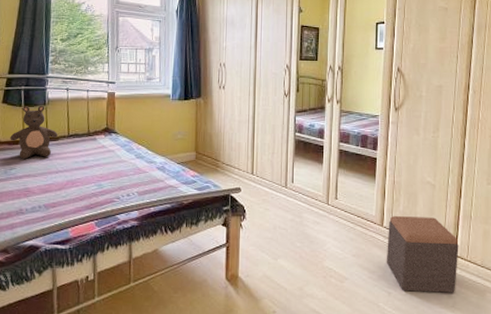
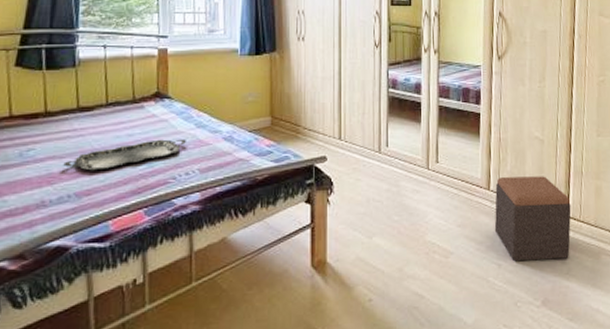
teddy bear: present [10,105,58,159] -> none [26,67,93,136]
serving tray: none [36,166,128,188] -> present [63,139,186,171]

